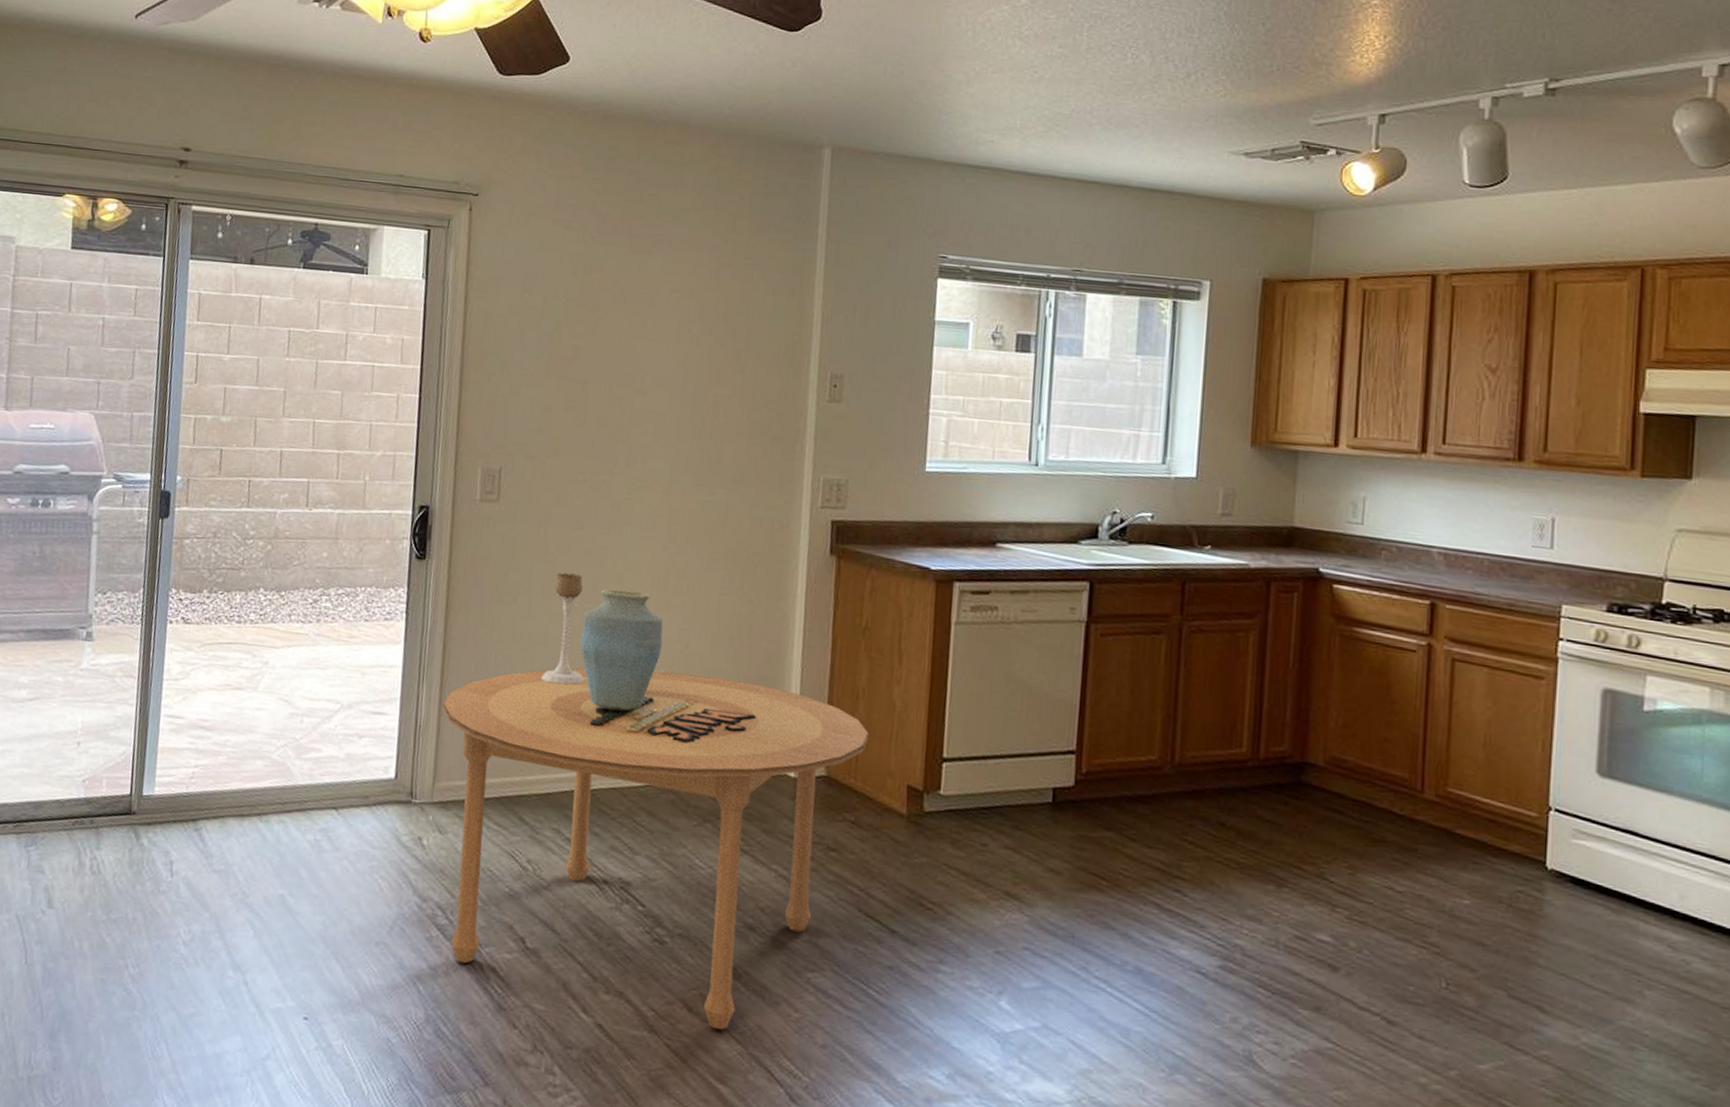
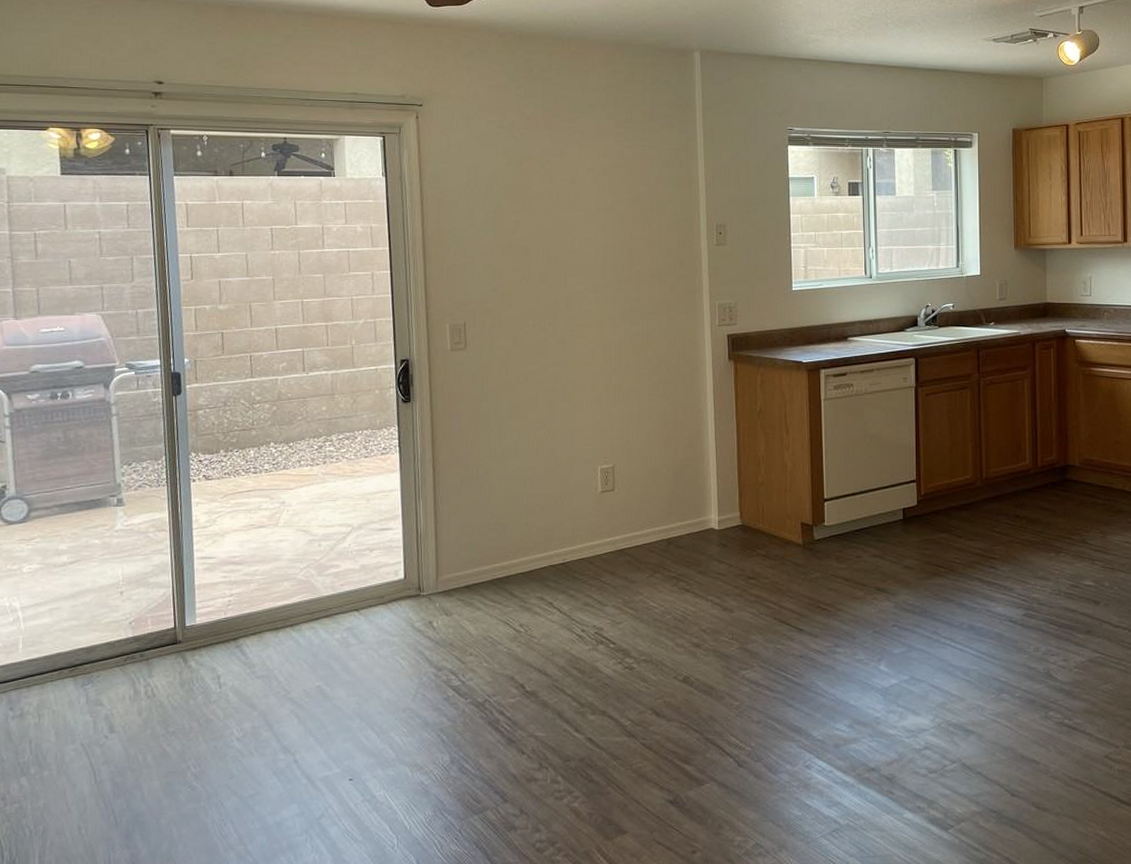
dining table: present [442,668,869,1030] -> none [437,463,770,725]
candle holder: present [541,572,585,685] -> none [516,399,551,486]
vase: present [580,589,663,712] -> none [544,407,608,500]

